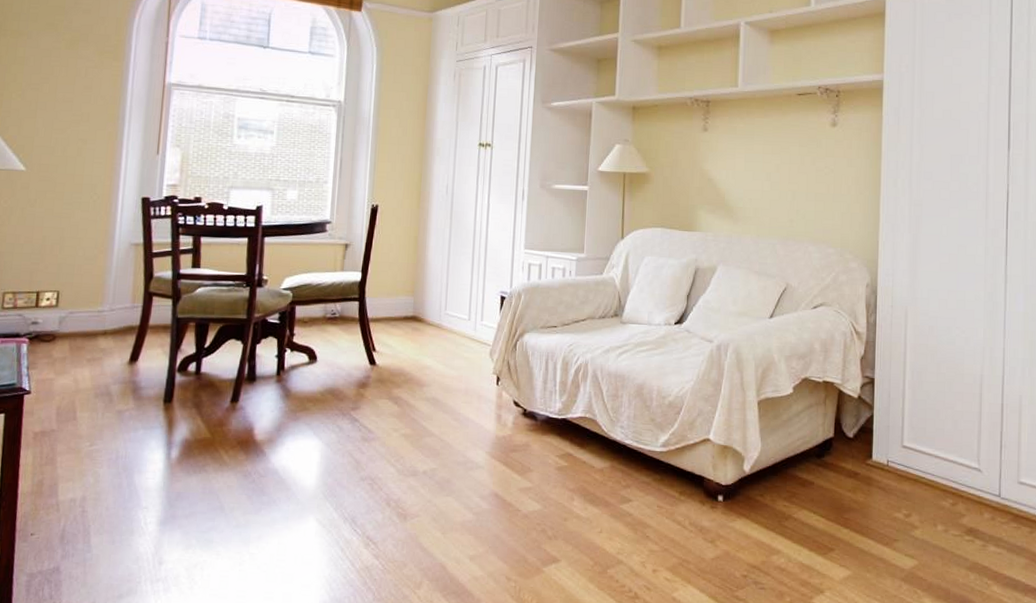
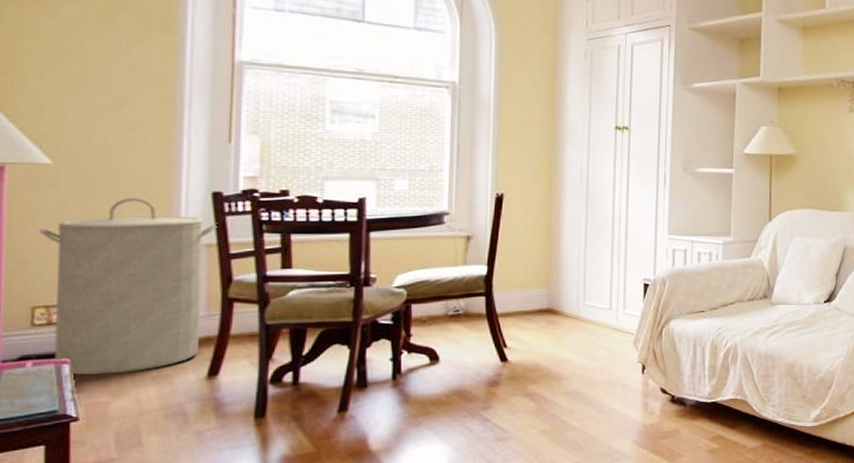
laundry hamper: none [13,201,145,355] -> present [40,198,218,375]

